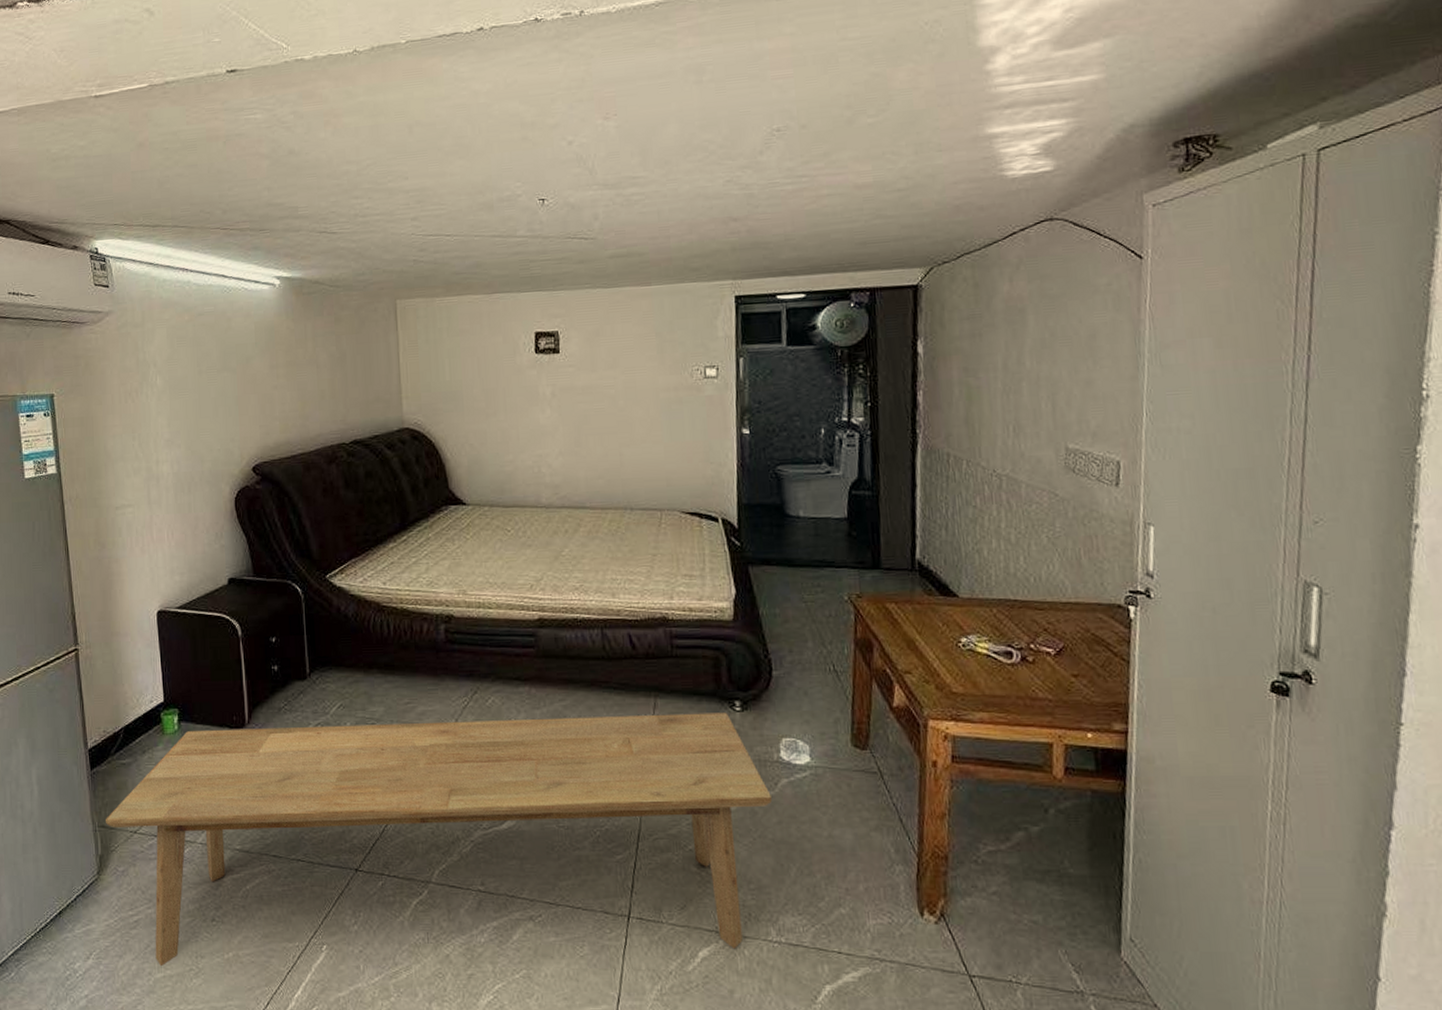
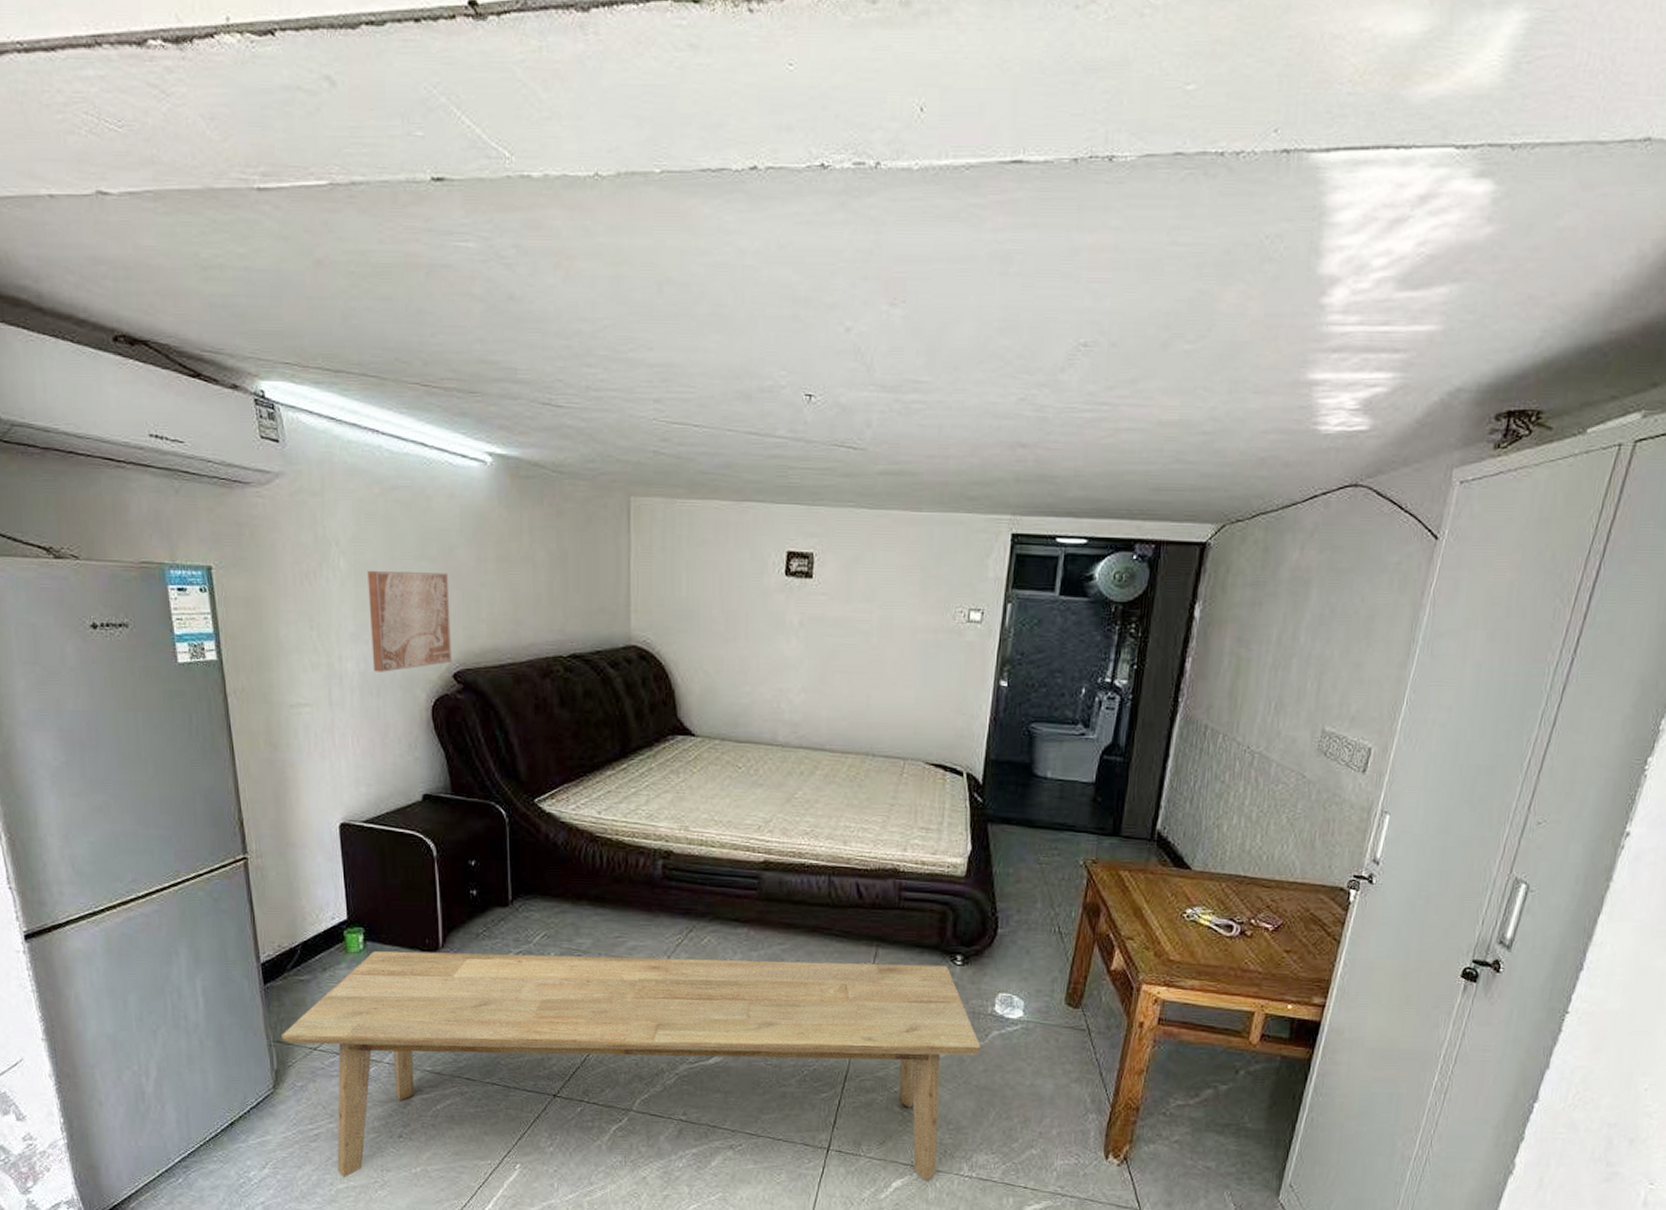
wall art: none [180,381,250,472] -> present [367,570,451,672]

